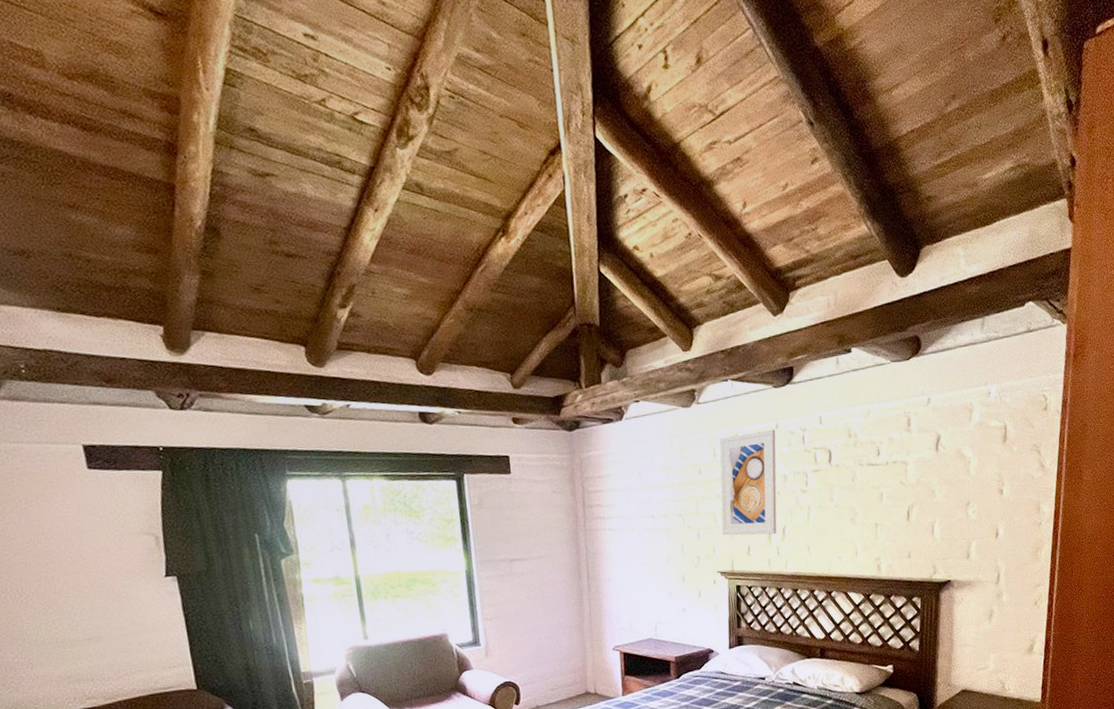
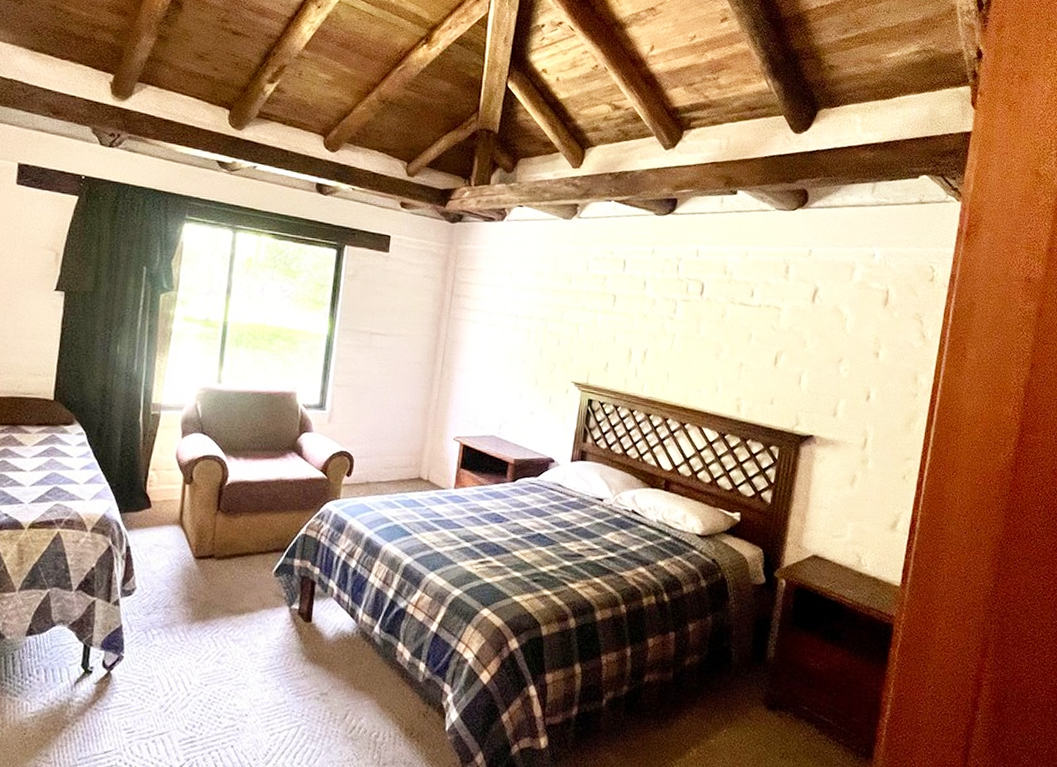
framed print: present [719,429,777,536] -> none [583,253,650,356]

